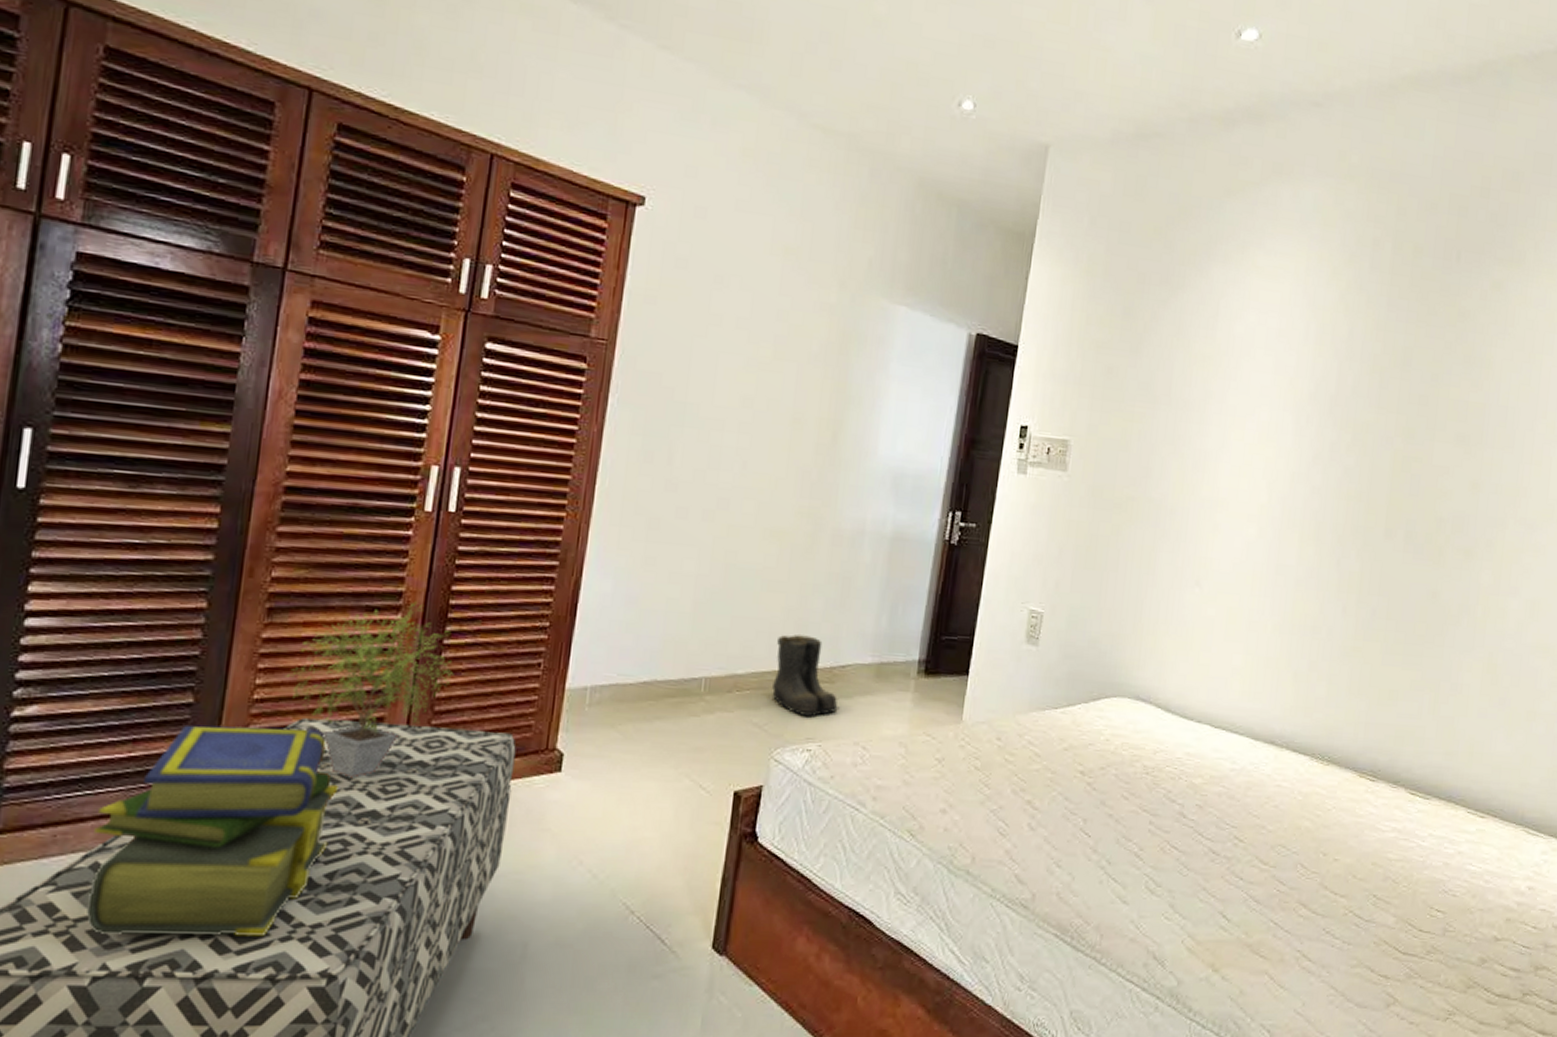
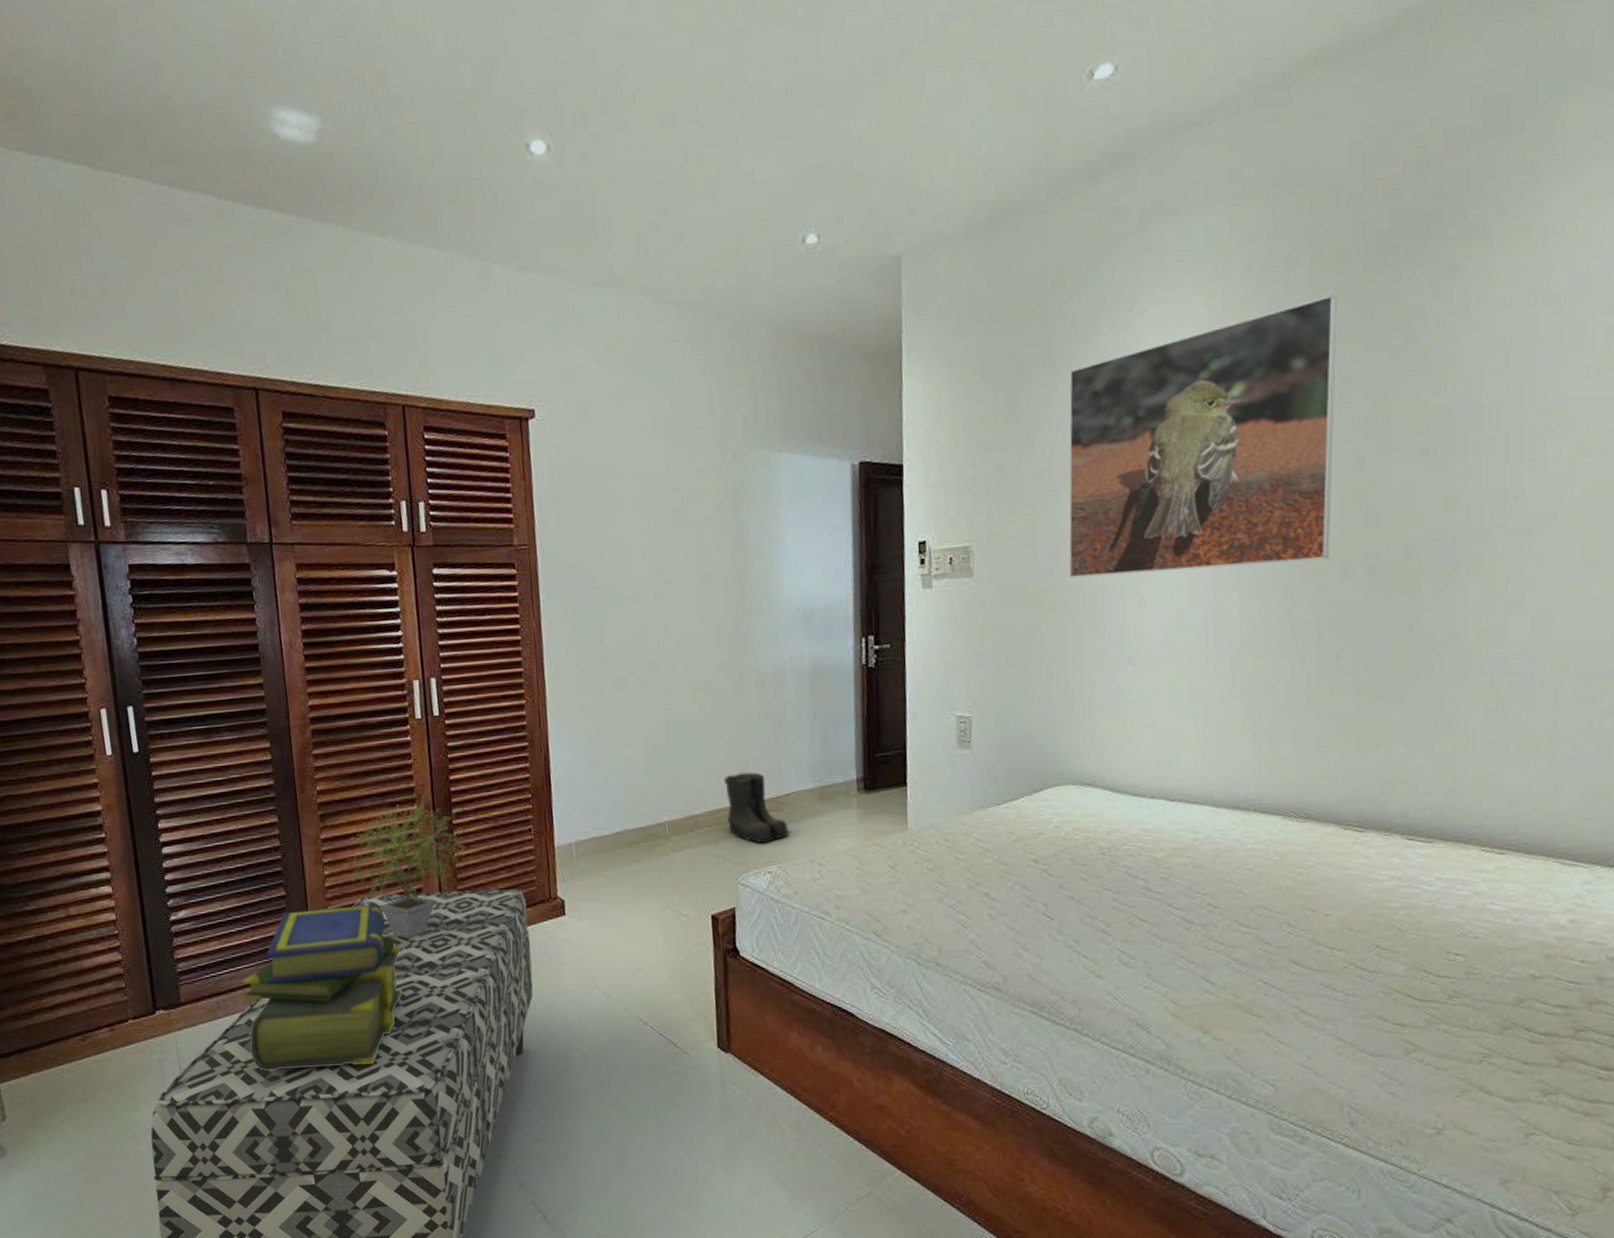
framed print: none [1155,282,1409,518] -> present [1068,295,1337,578]

